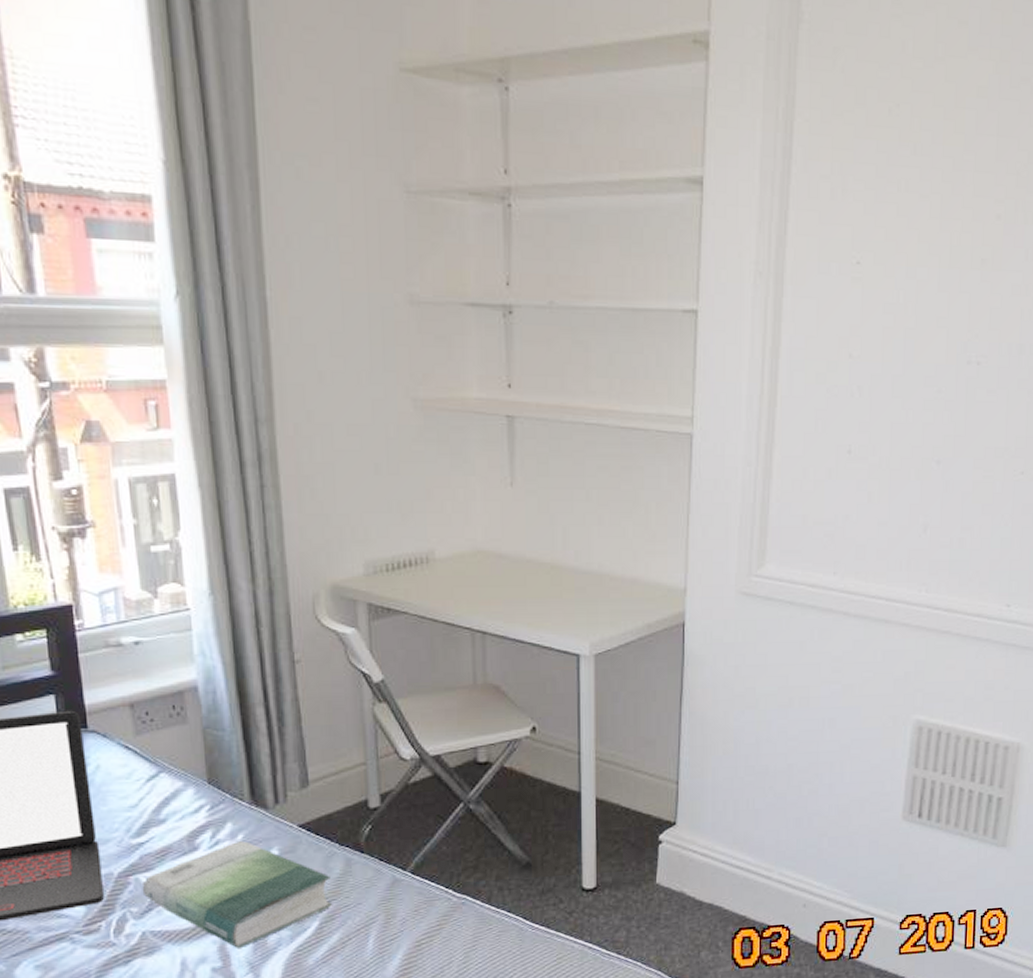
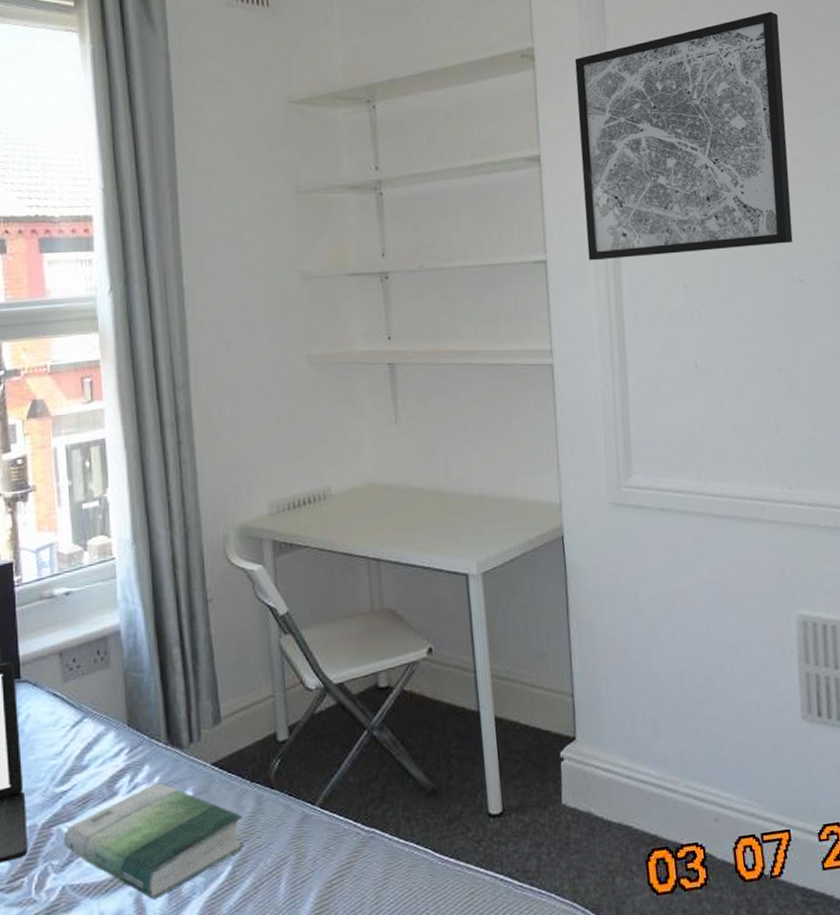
wall art: none [746,17,1008,318] -> present [574,11,793,261]

